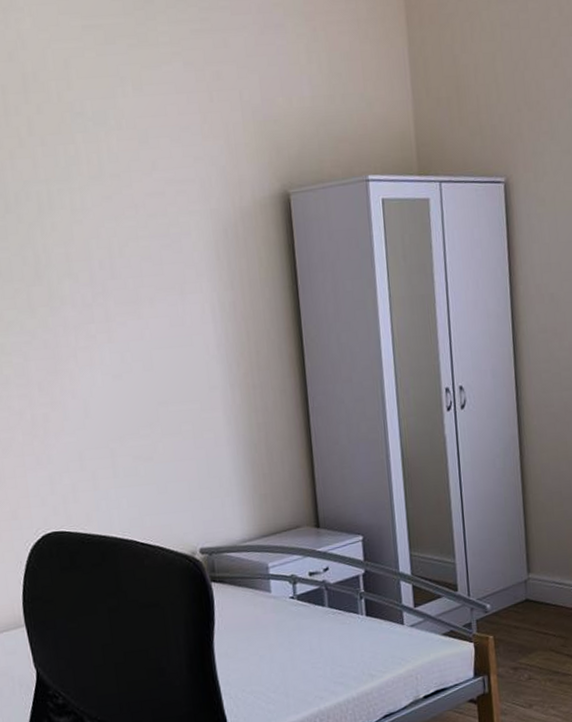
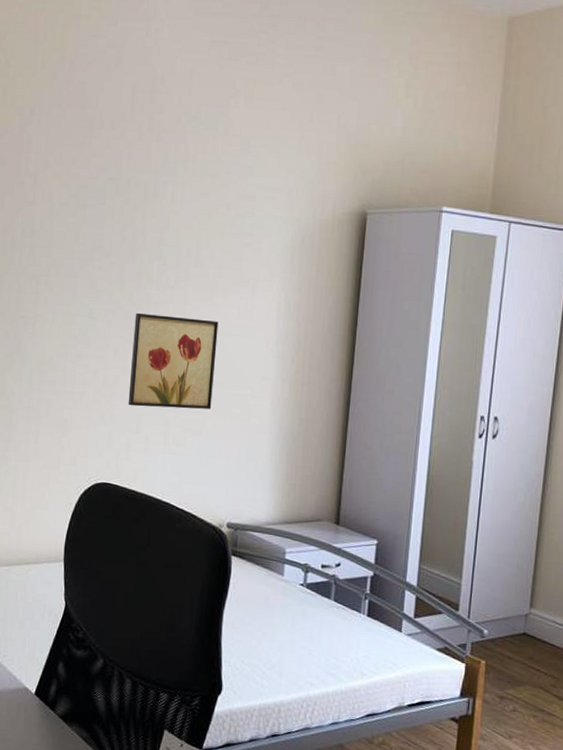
wall art: none [54,335,159,443] -> present [128,312,219,410]

